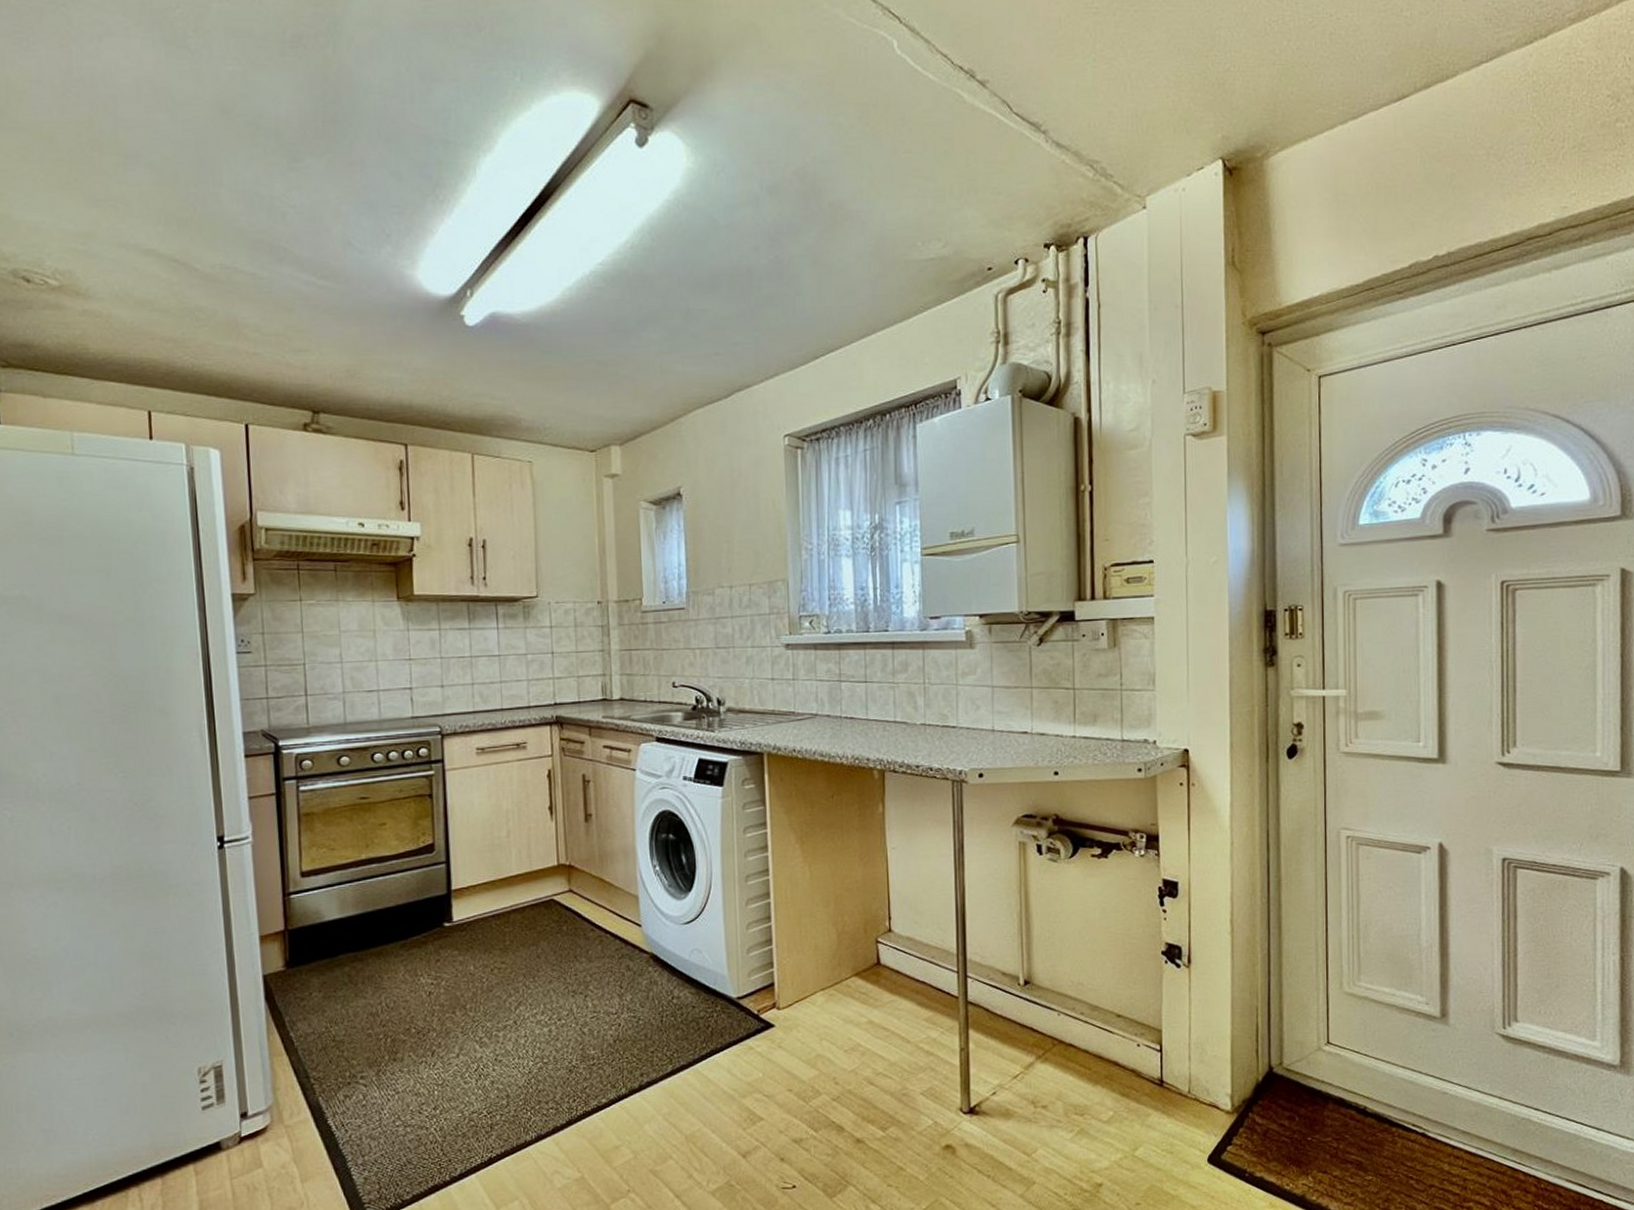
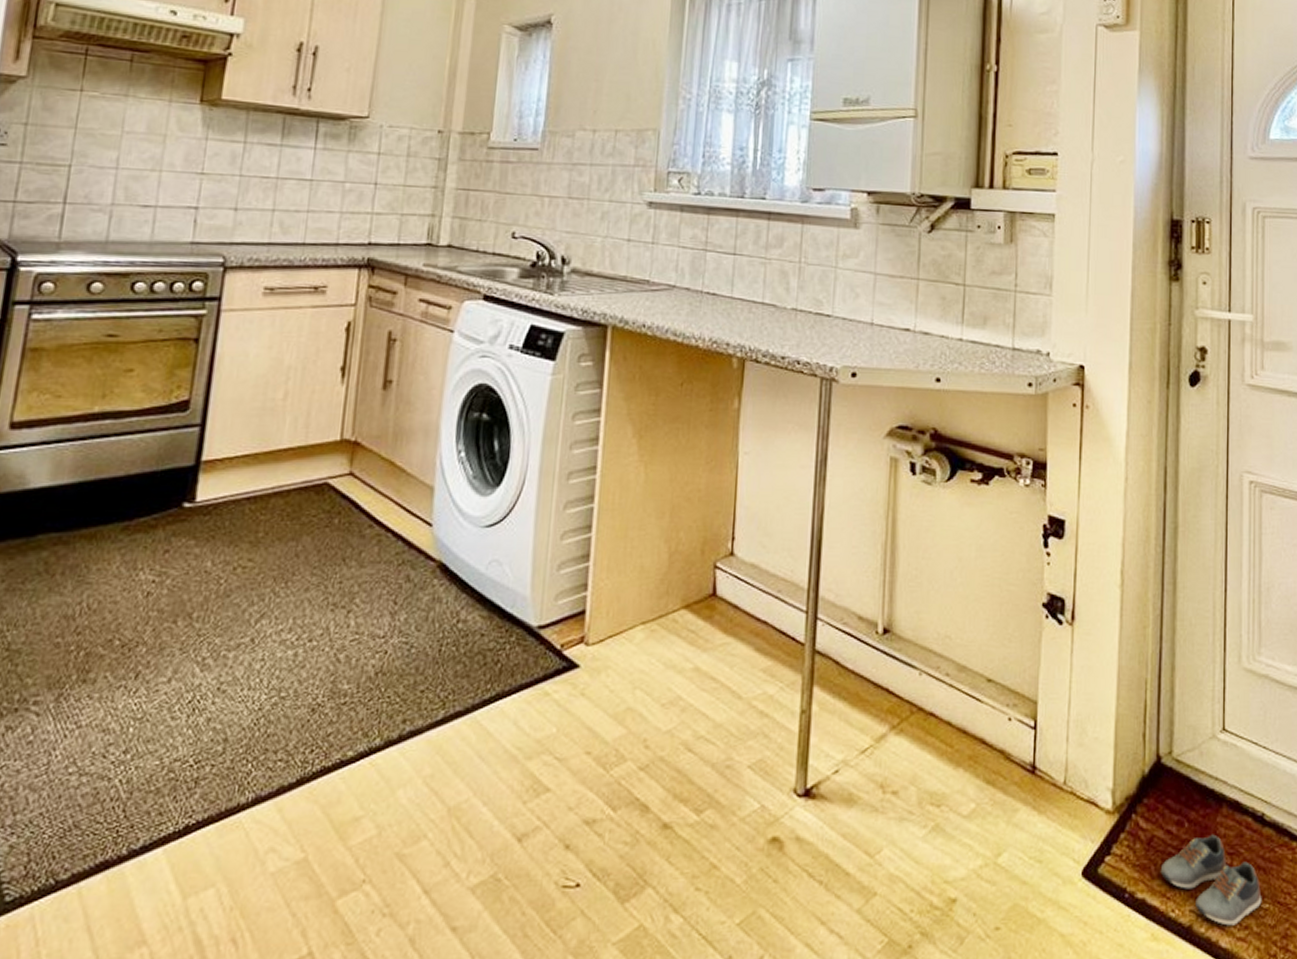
shoe: none [1275,1125,1366,1194] -> present [1160,834,1262,926]

